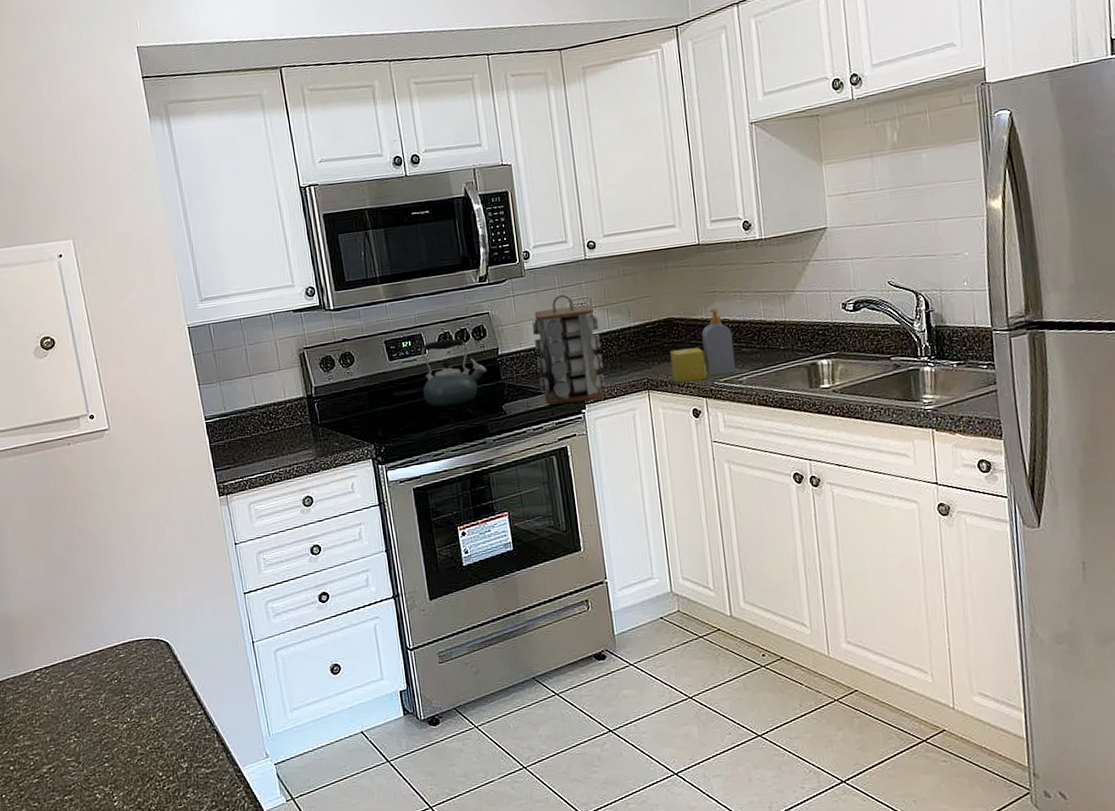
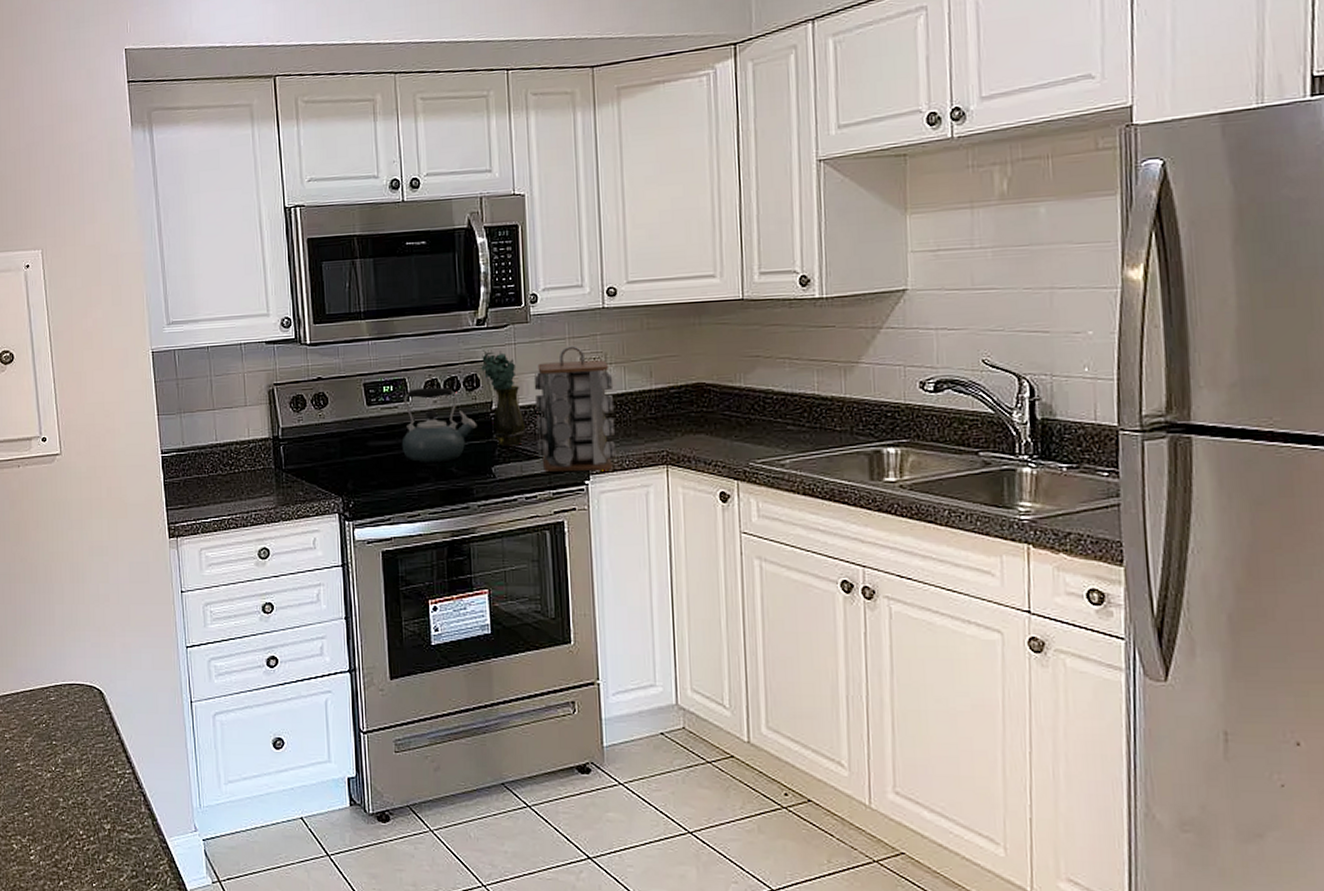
vase: none [486,302,529,387] -> present [481,349,525,446]
sponge: present [669,347,707,383] -> none [696,419,741,460]
soap bottle: present [701,308,736,377] -> none [738,375,778,456]

